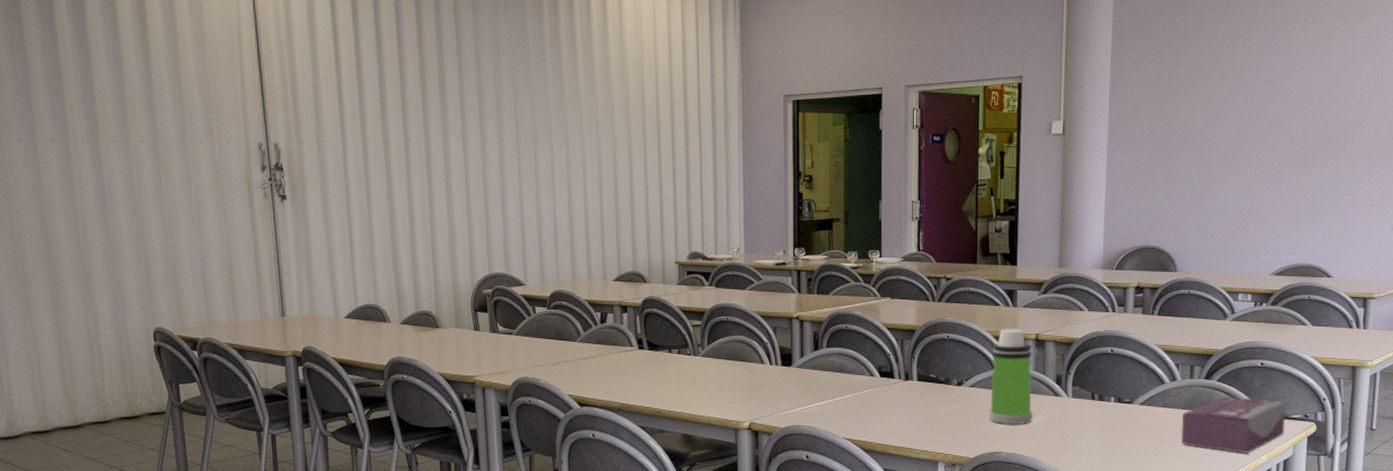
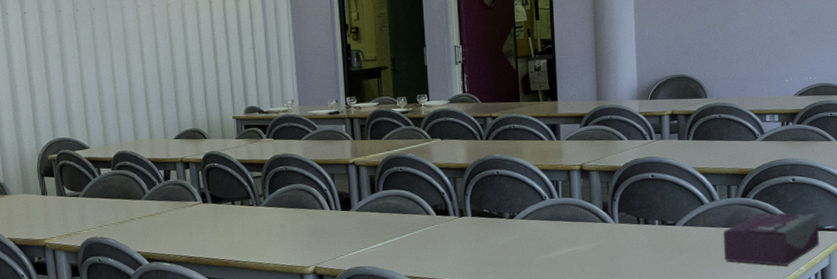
water bottle: present [989,329,1033,424] -> none [540,161,583,253]

